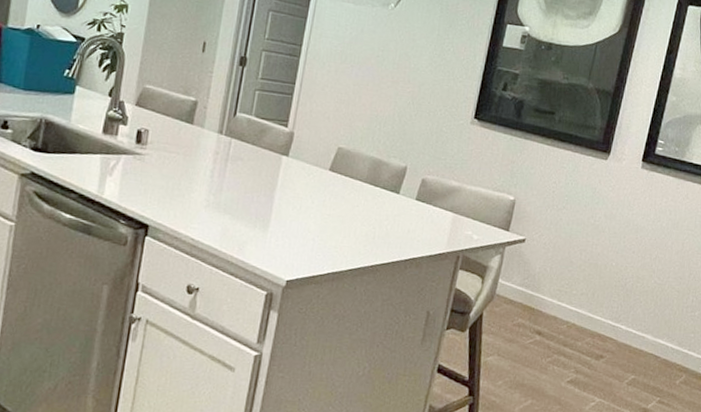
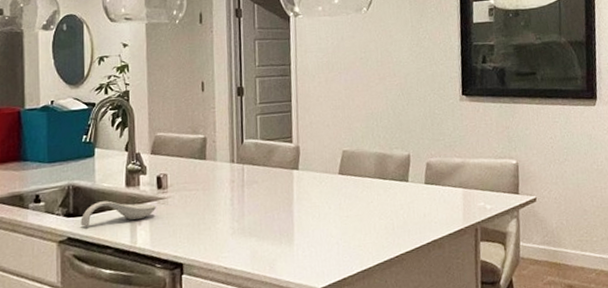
spoon rest: none [47,142,132,170] -> present [80,200,157,227]

